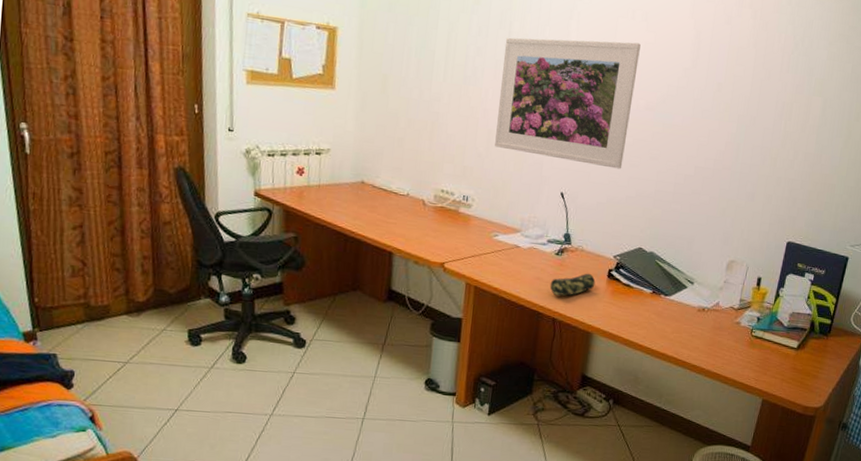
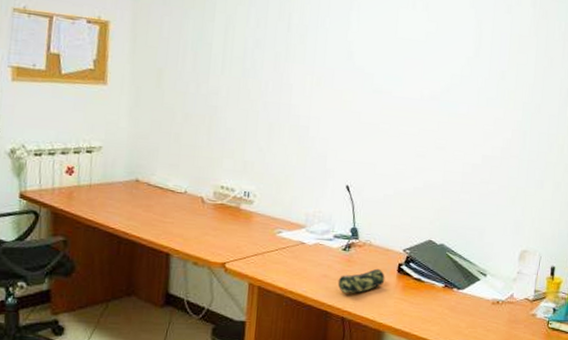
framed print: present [495,37,641,169] -> none [276,29,422,160]

